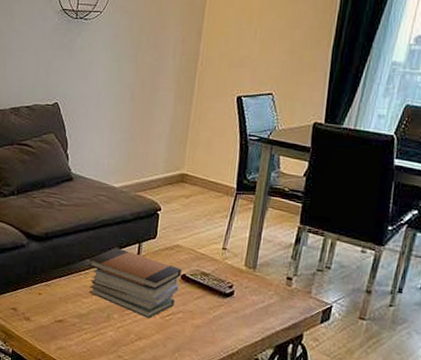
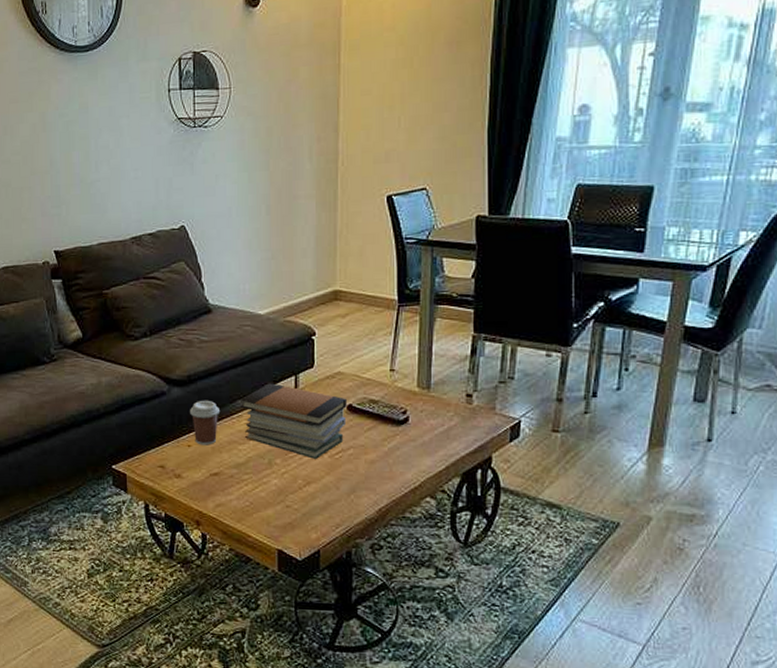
coffee cup: none [44,256,71,296] -> present [190,401,221,445]

